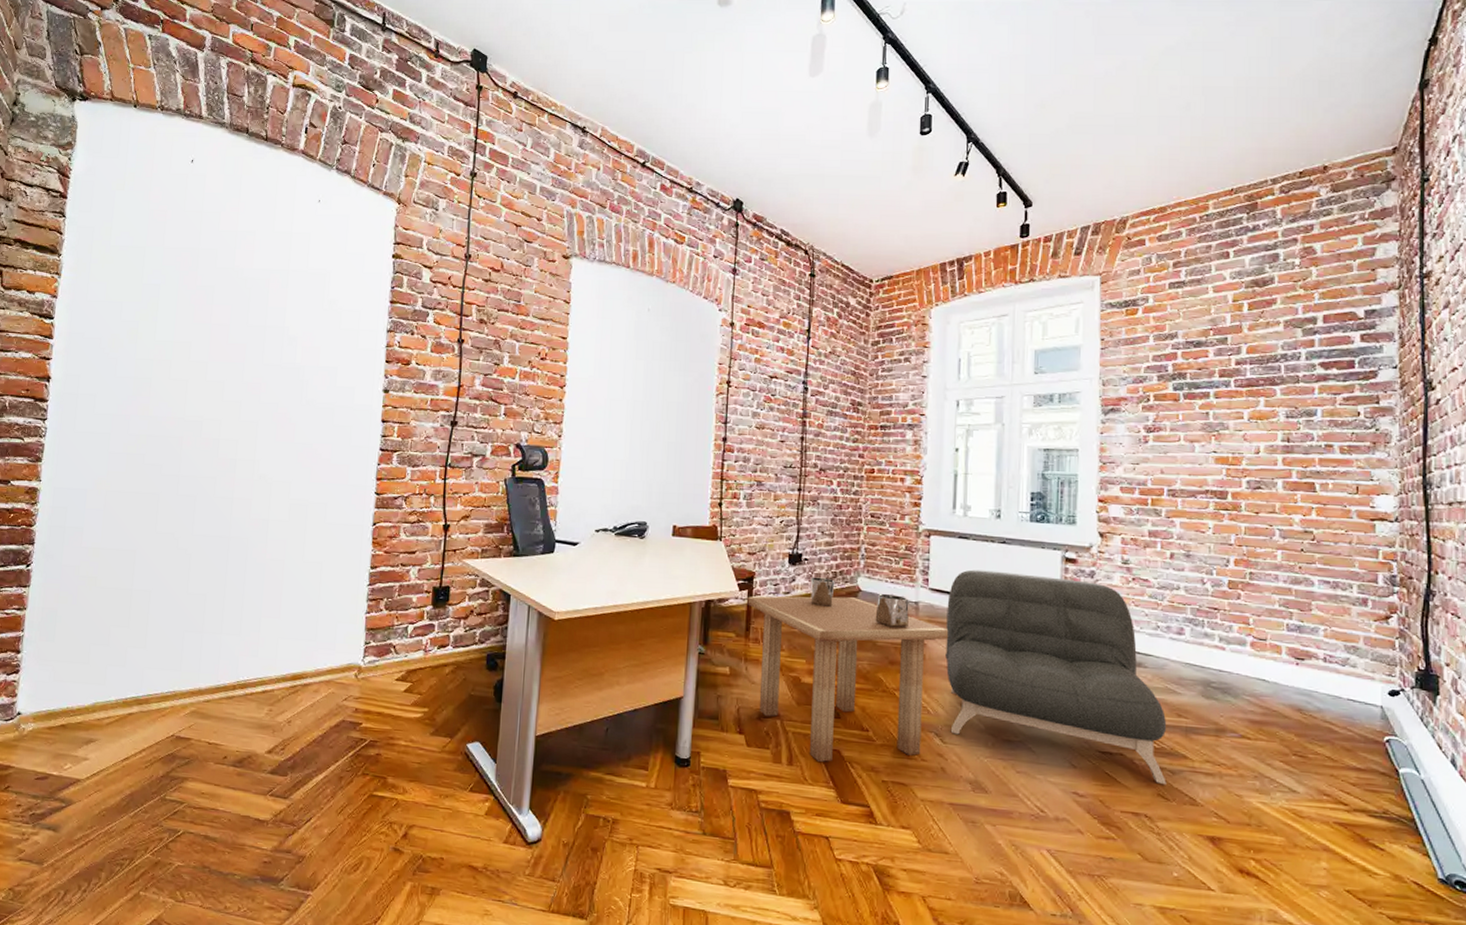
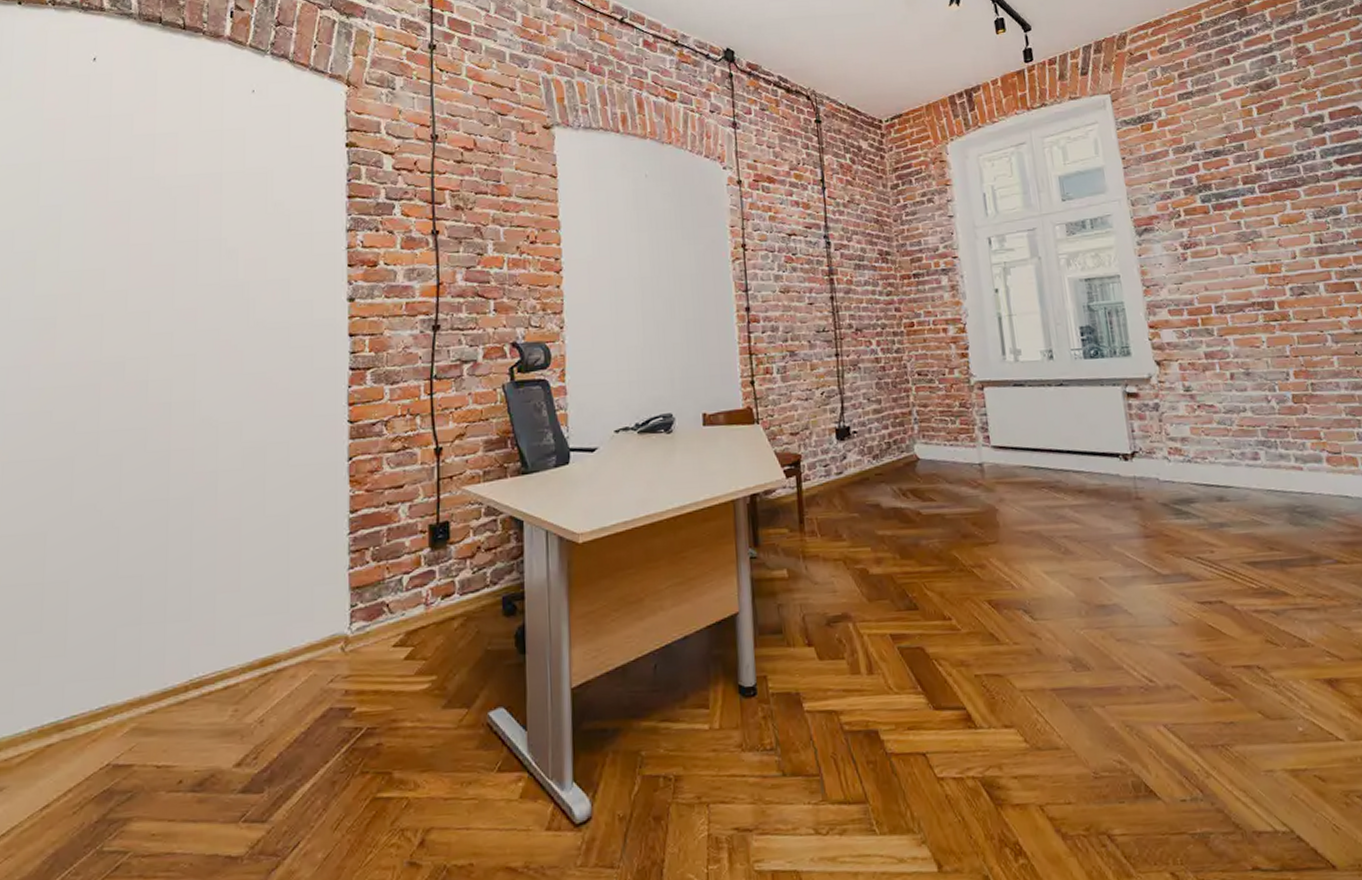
side table: present [747,577,949,762] -> none [796,449,1021,665]
armchair: present [945,569,1166,786] -> none [1013,415,1273,629]

